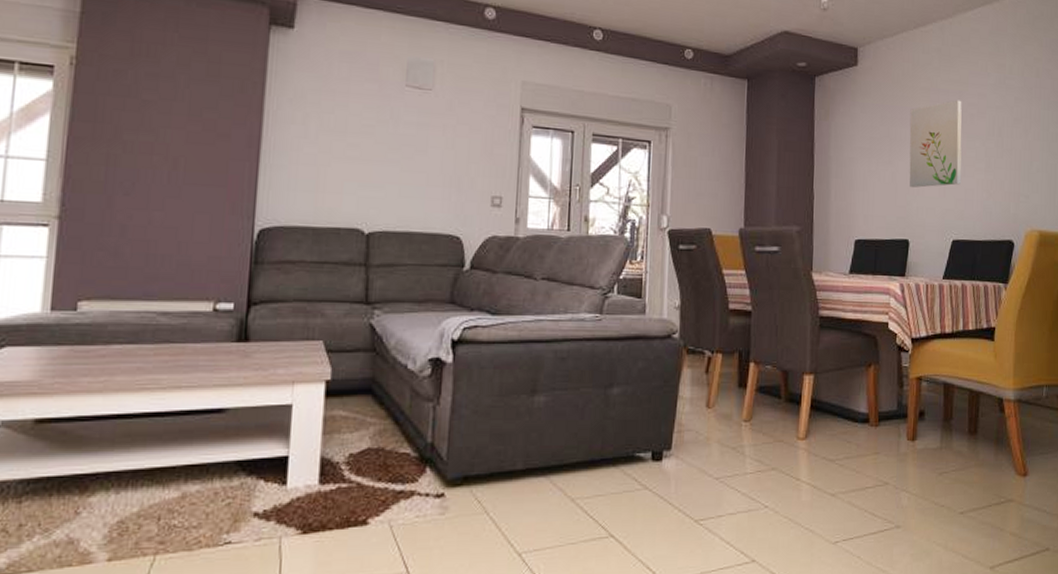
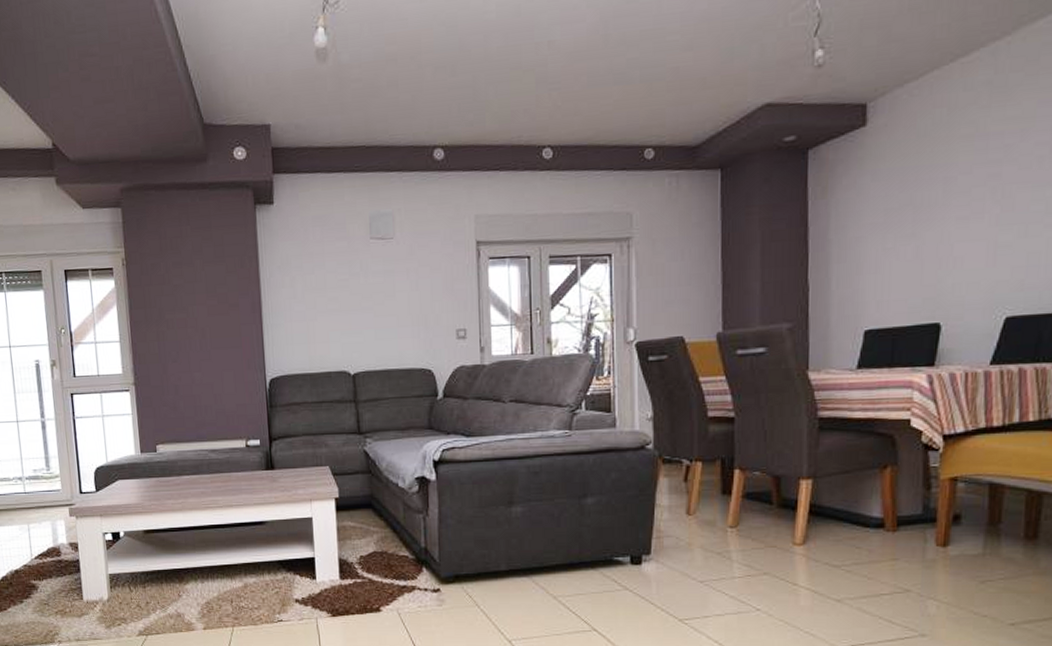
wall art: present [909,100,962,188] -> none [941,141,1025,260]

